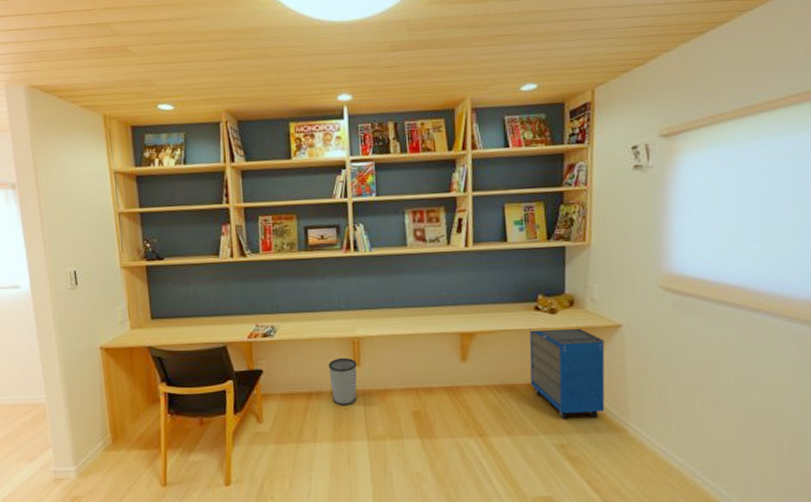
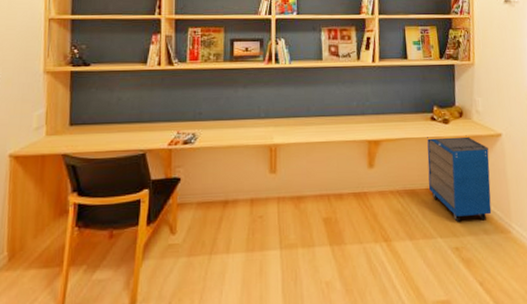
wastebasket: present [328,357,357,406] -> none [245,164,273,215]

